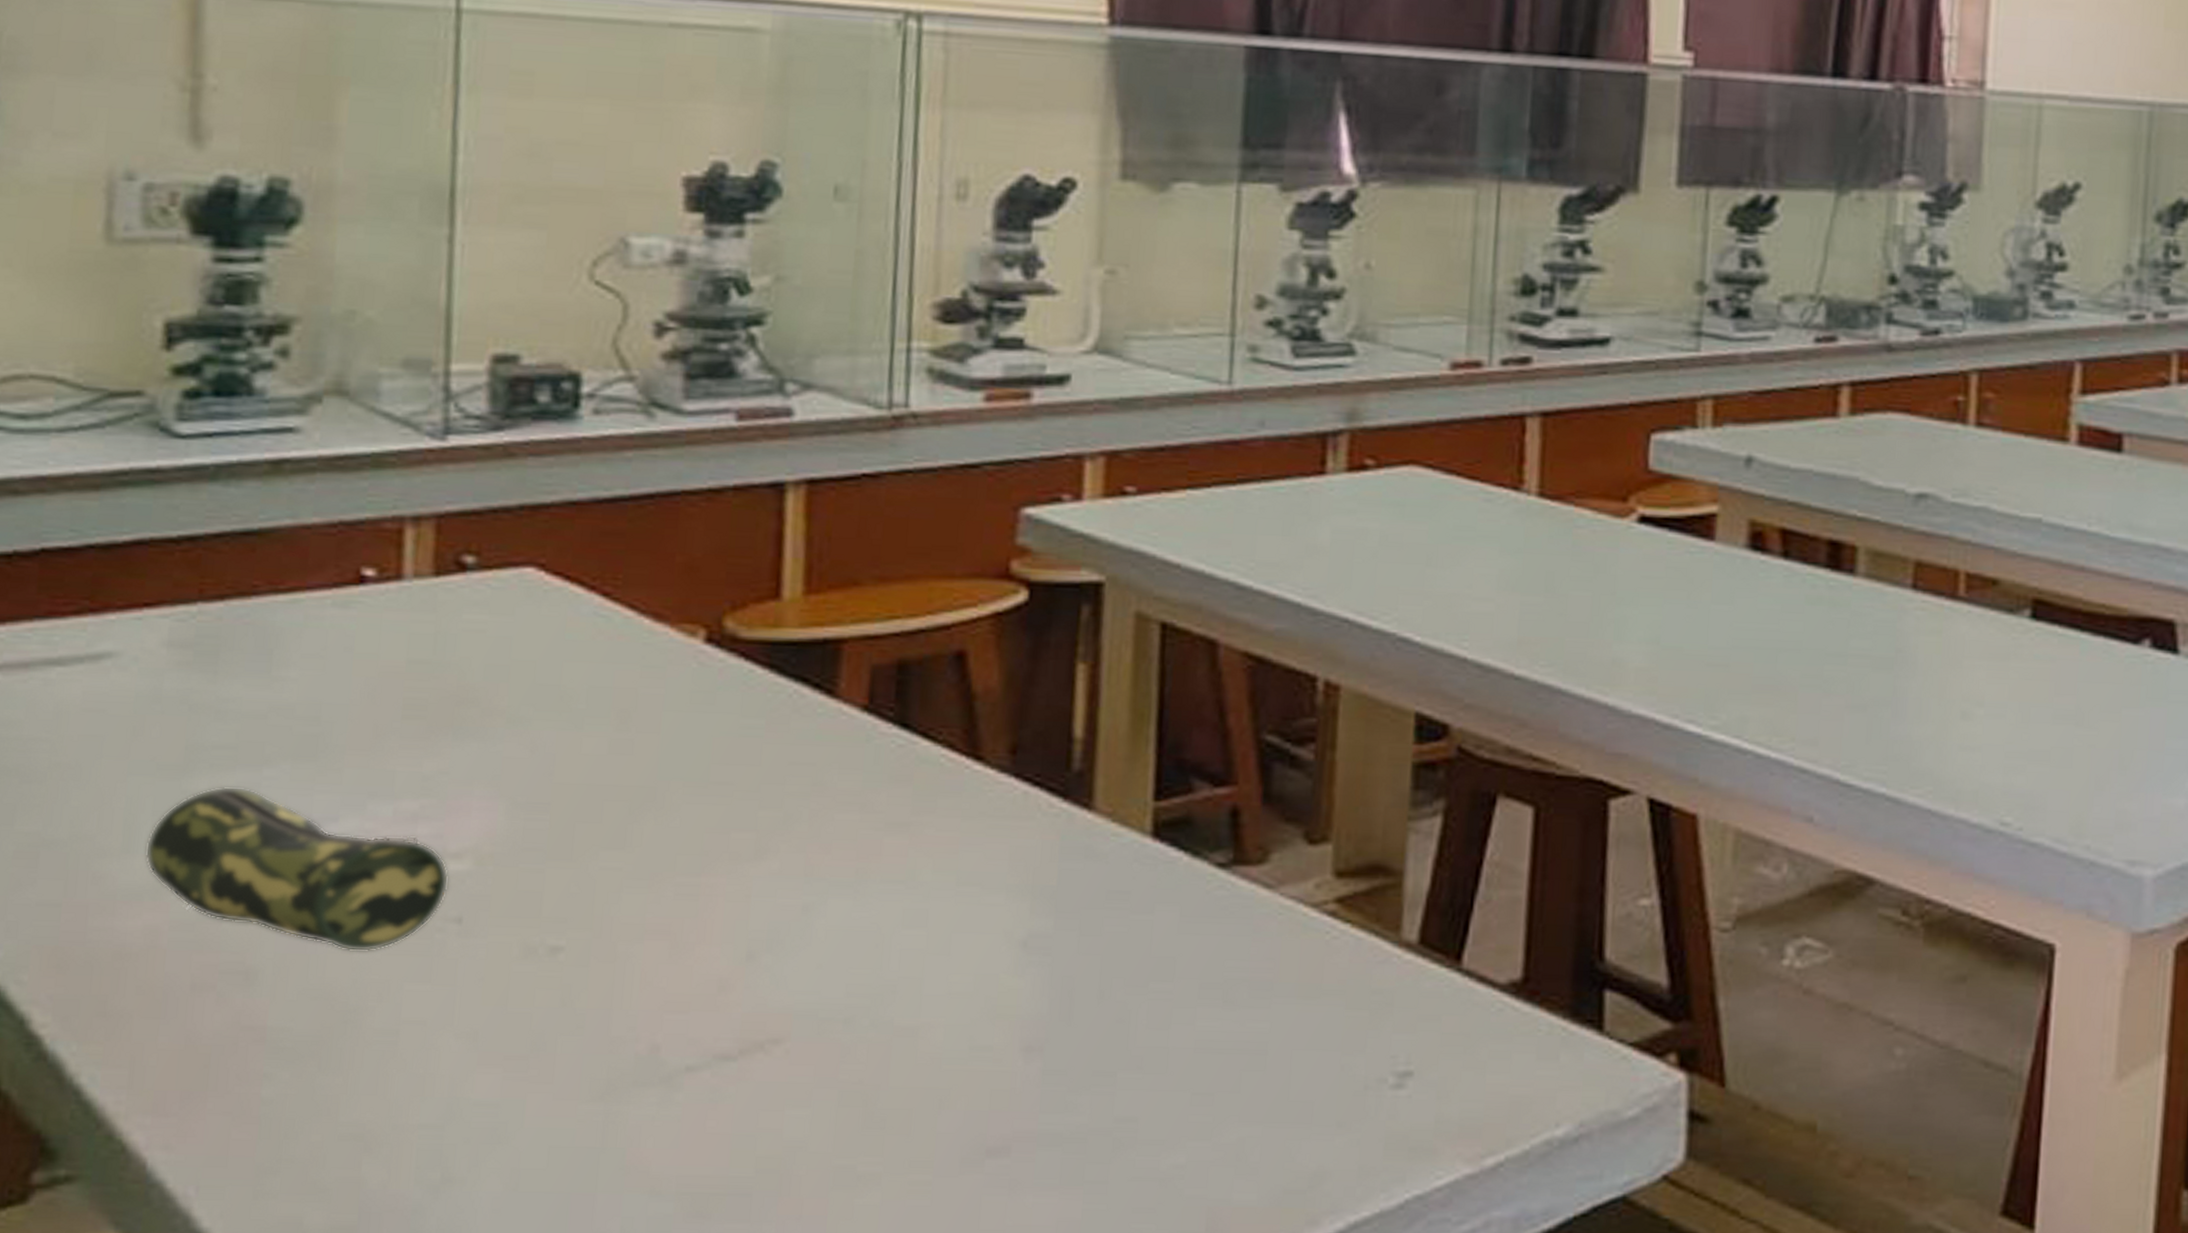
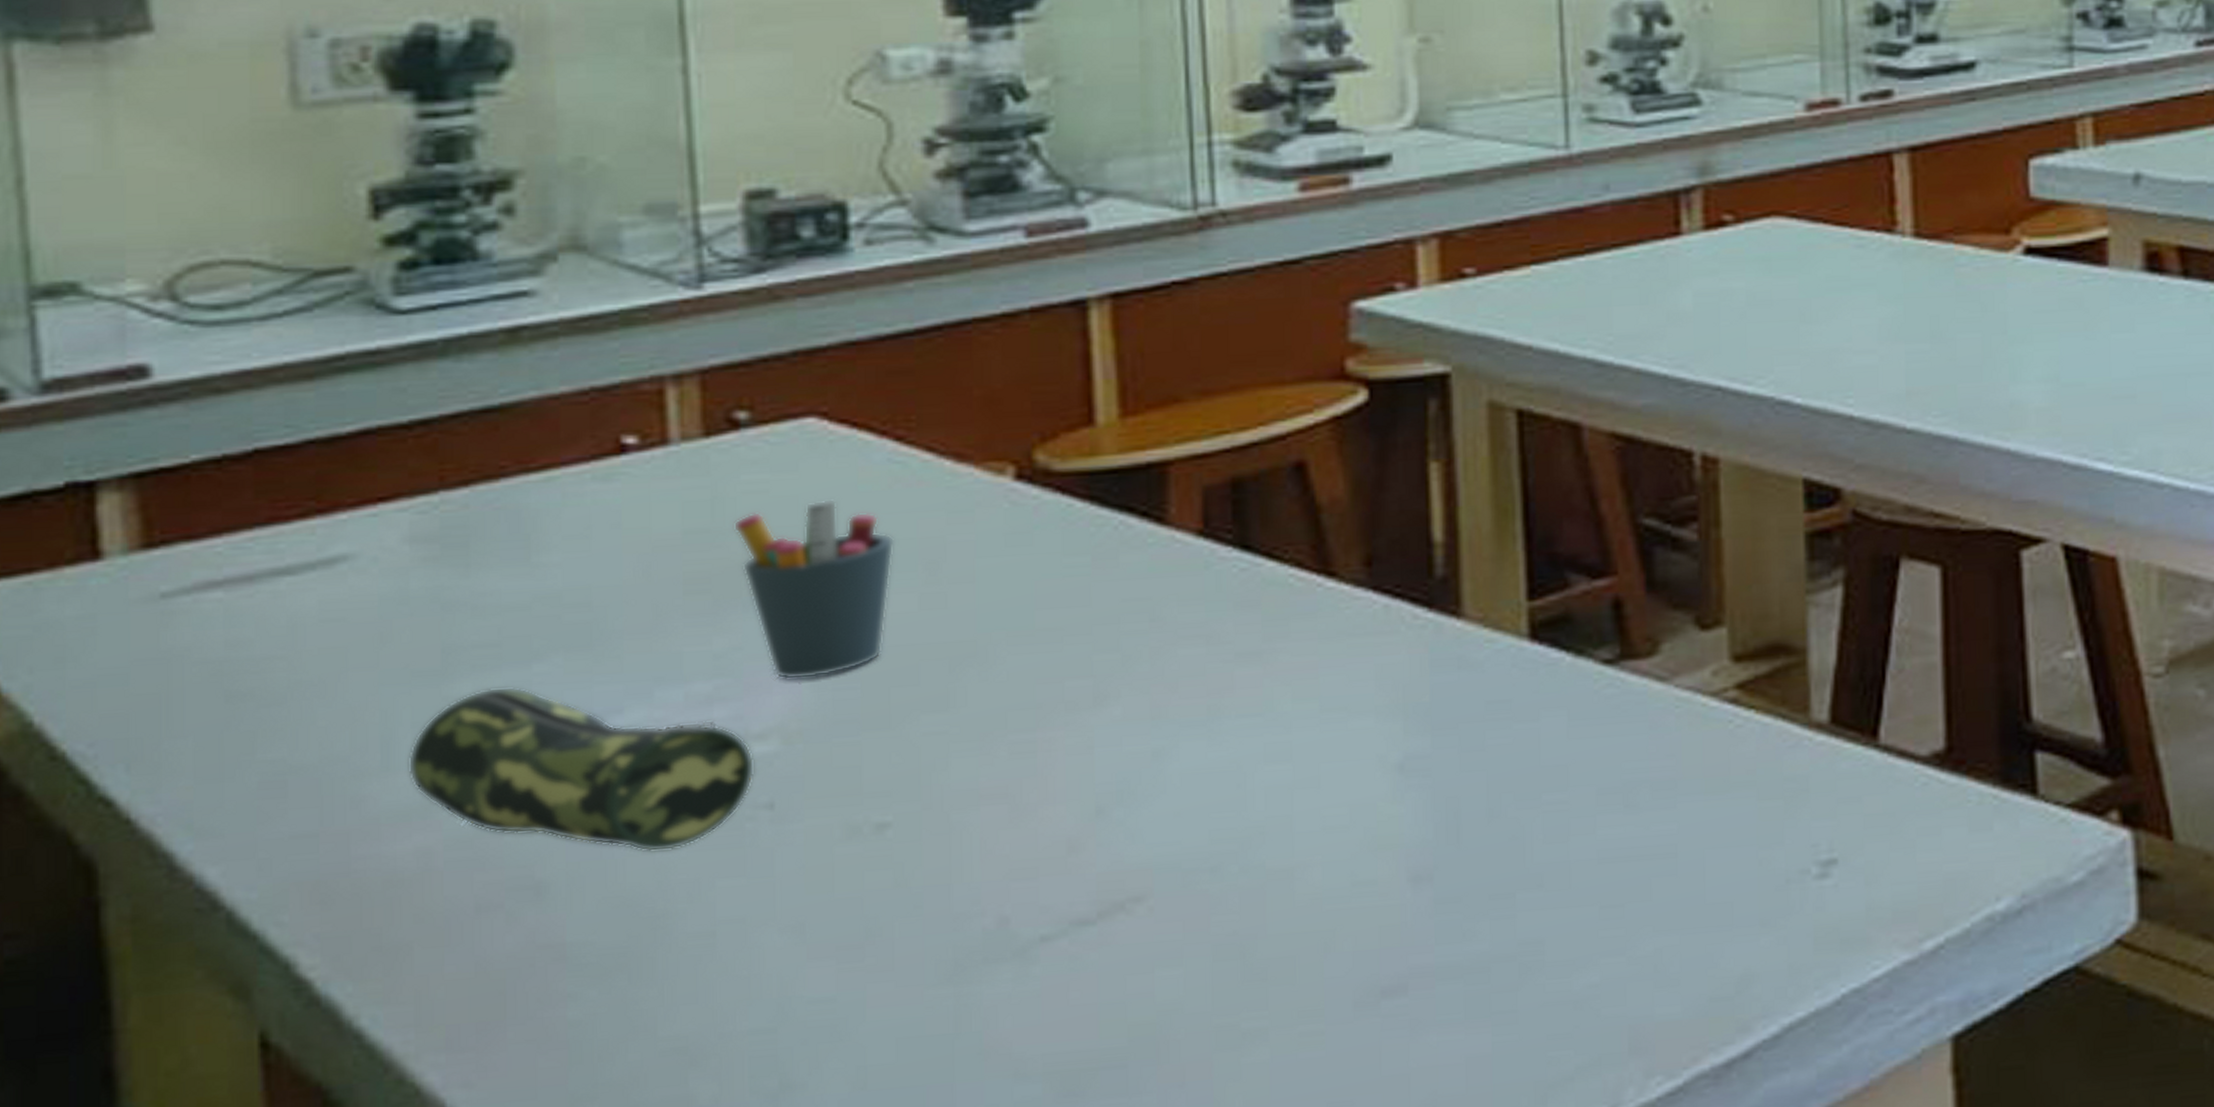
pen holder: none [451,643,593,807] -> present [733,498,895,680]

